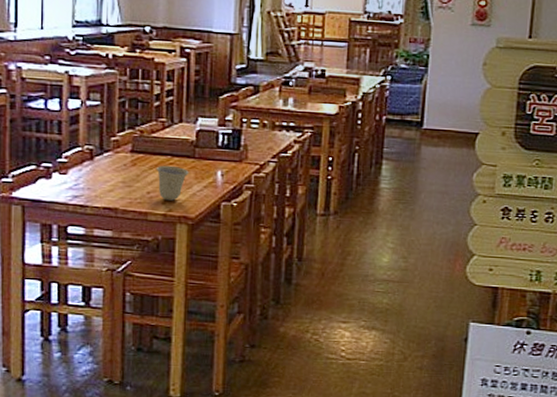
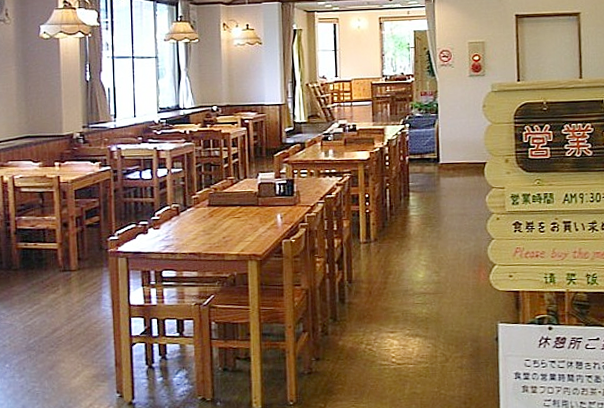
cup: present [156,165,189,201] -> none [228,214,255,243]

